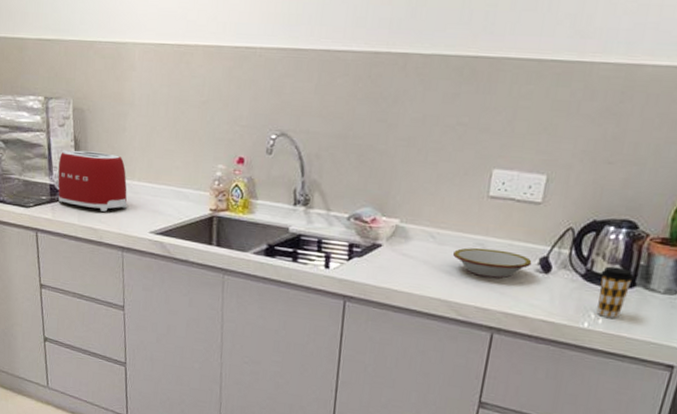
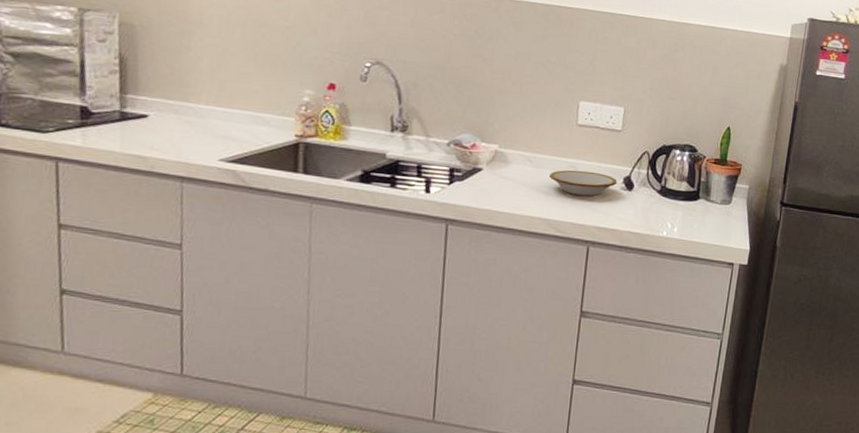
toaster: present [57,150,128,212] -> none [92,68,191,138]
coffee cup: present [597,266,635,318] -> none [672,183,698,227]

